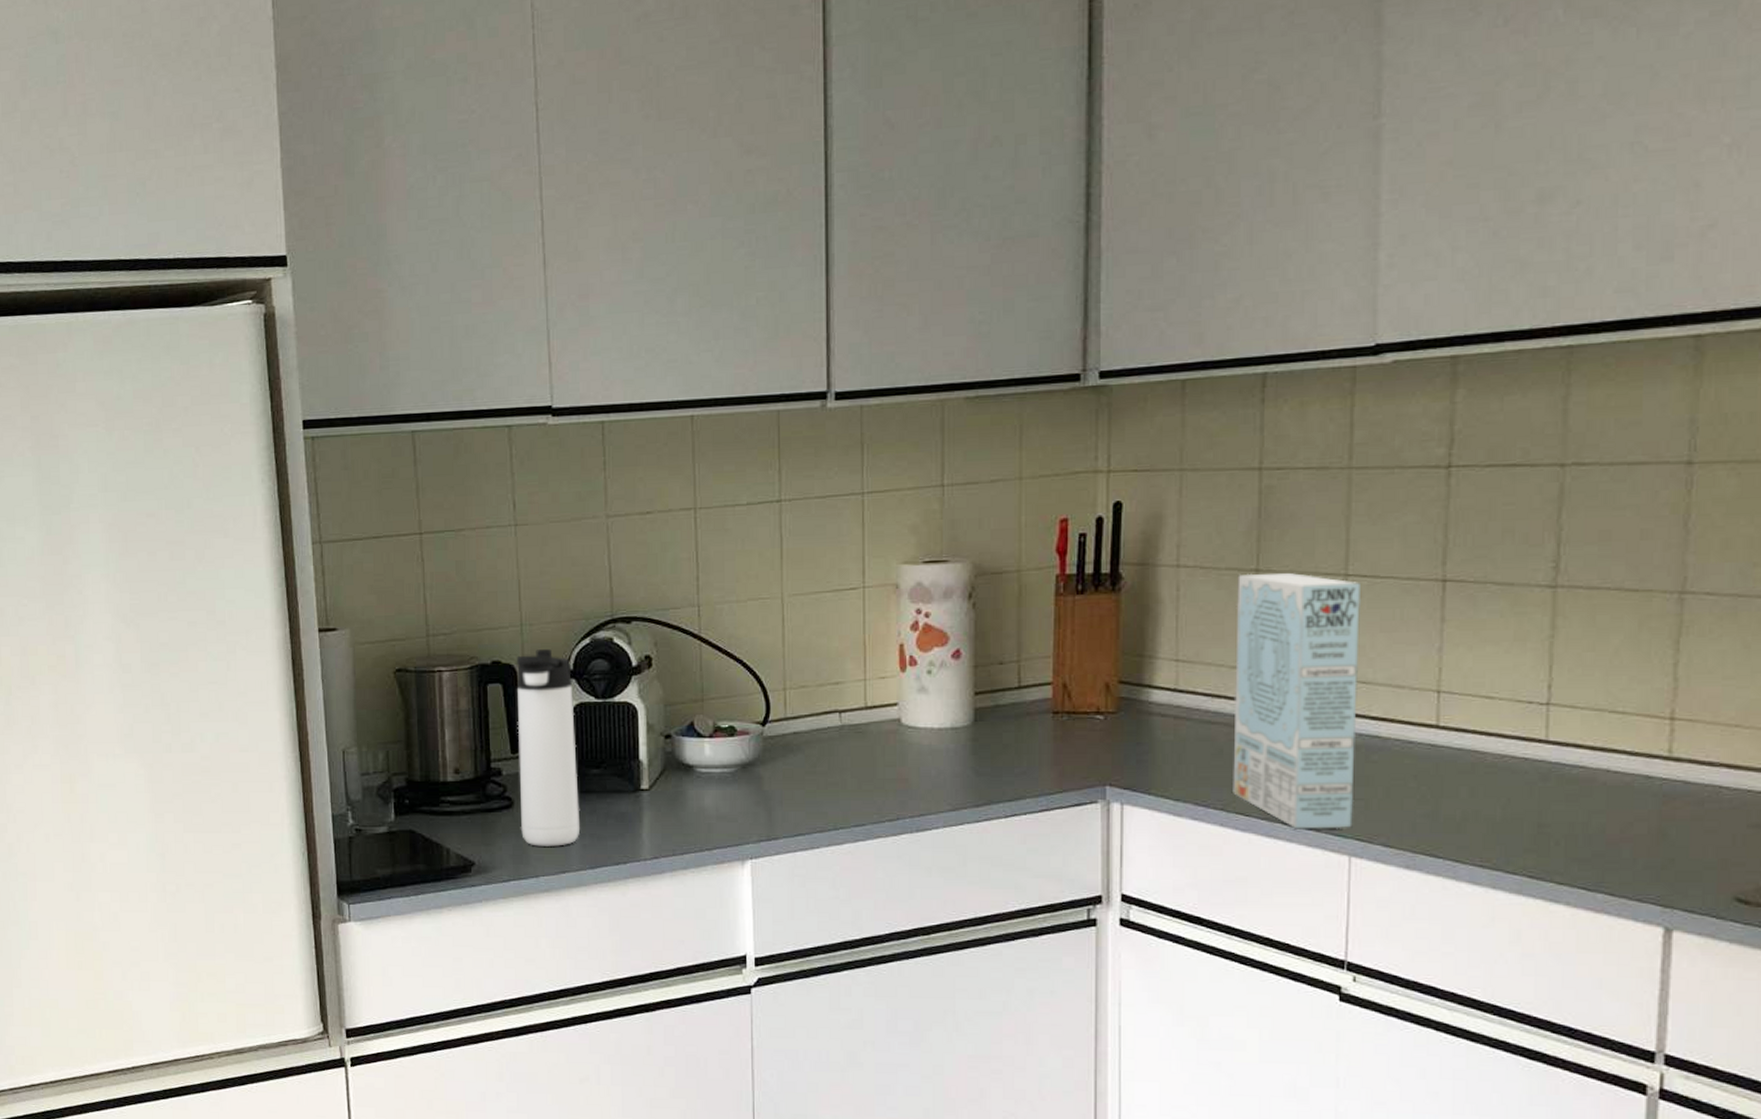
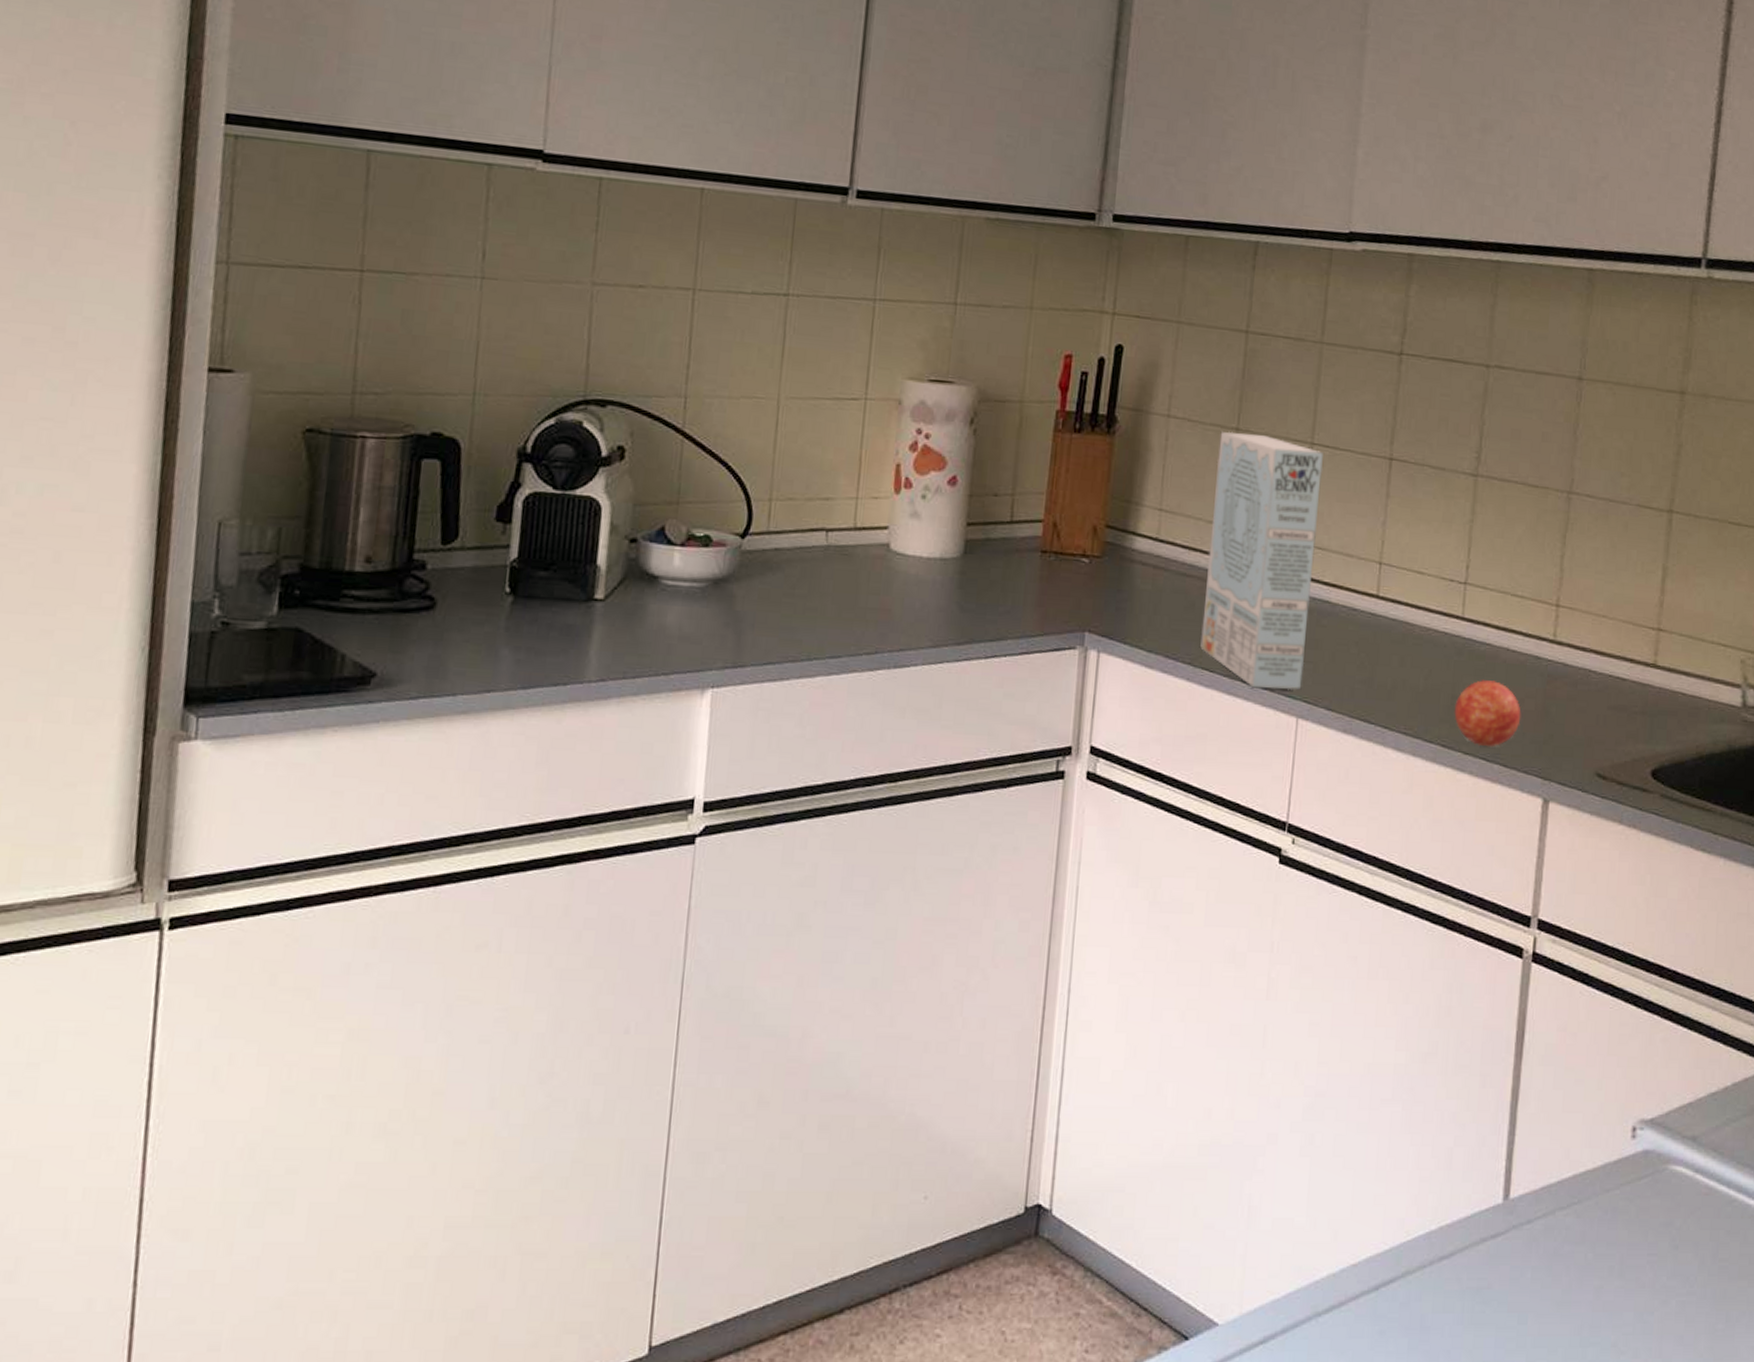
thermos bottle: present [516,649,580,846] -> none [440,425,528,660]
apple: none [1542,805,1630,876] -> present [1454,680,1521,747]

